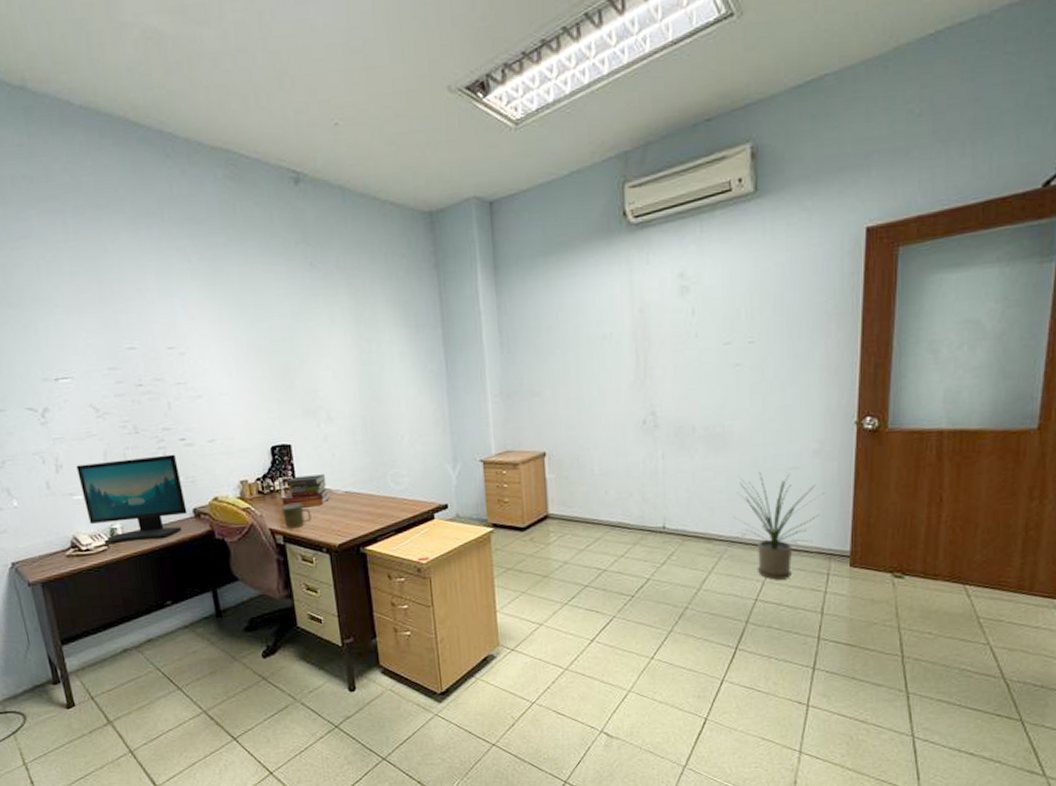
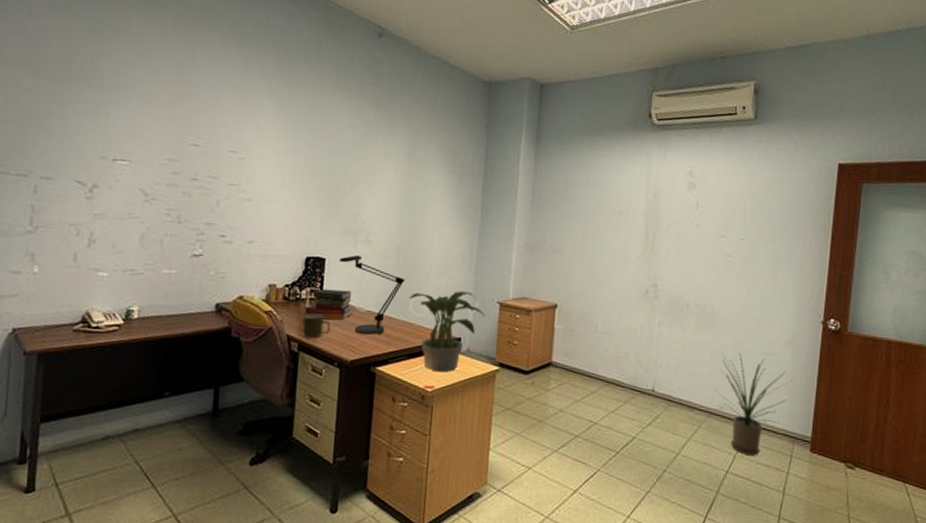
computer monitor: present [76,454,187,545] -> none [107,242,212,329]
desk lamp: none [305,436,378,518] -> present [339,255,405,336]
potted plant: none [385,454,470,543] -> present [409,291,486,373]

